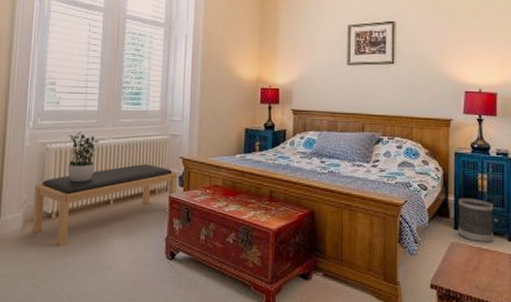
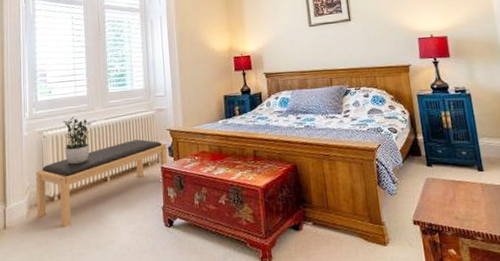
wastebasket: present [458,198,494,243] -> none [427,135,465,176]

